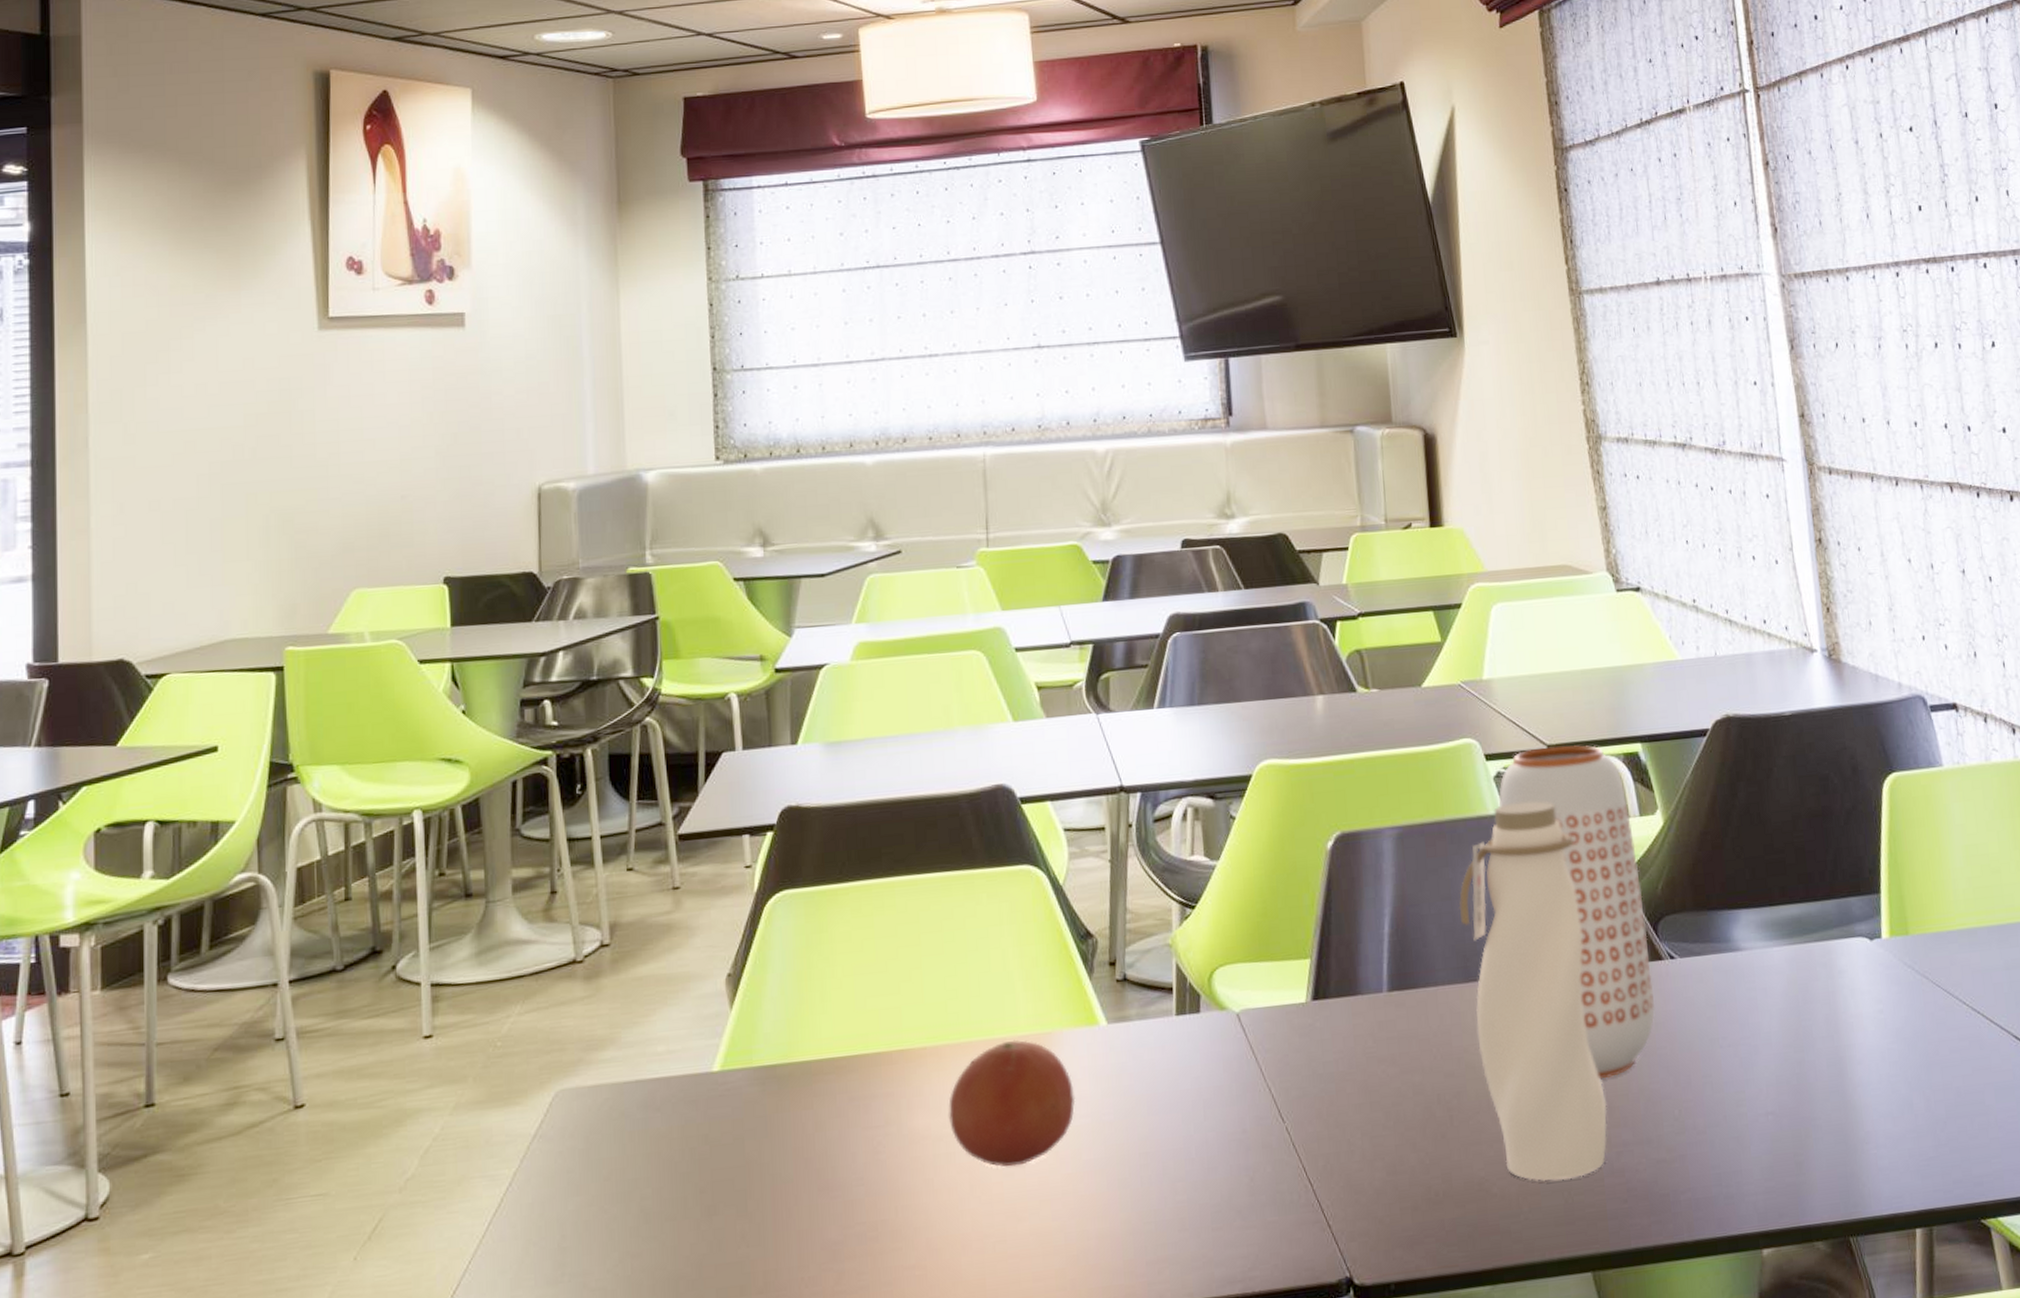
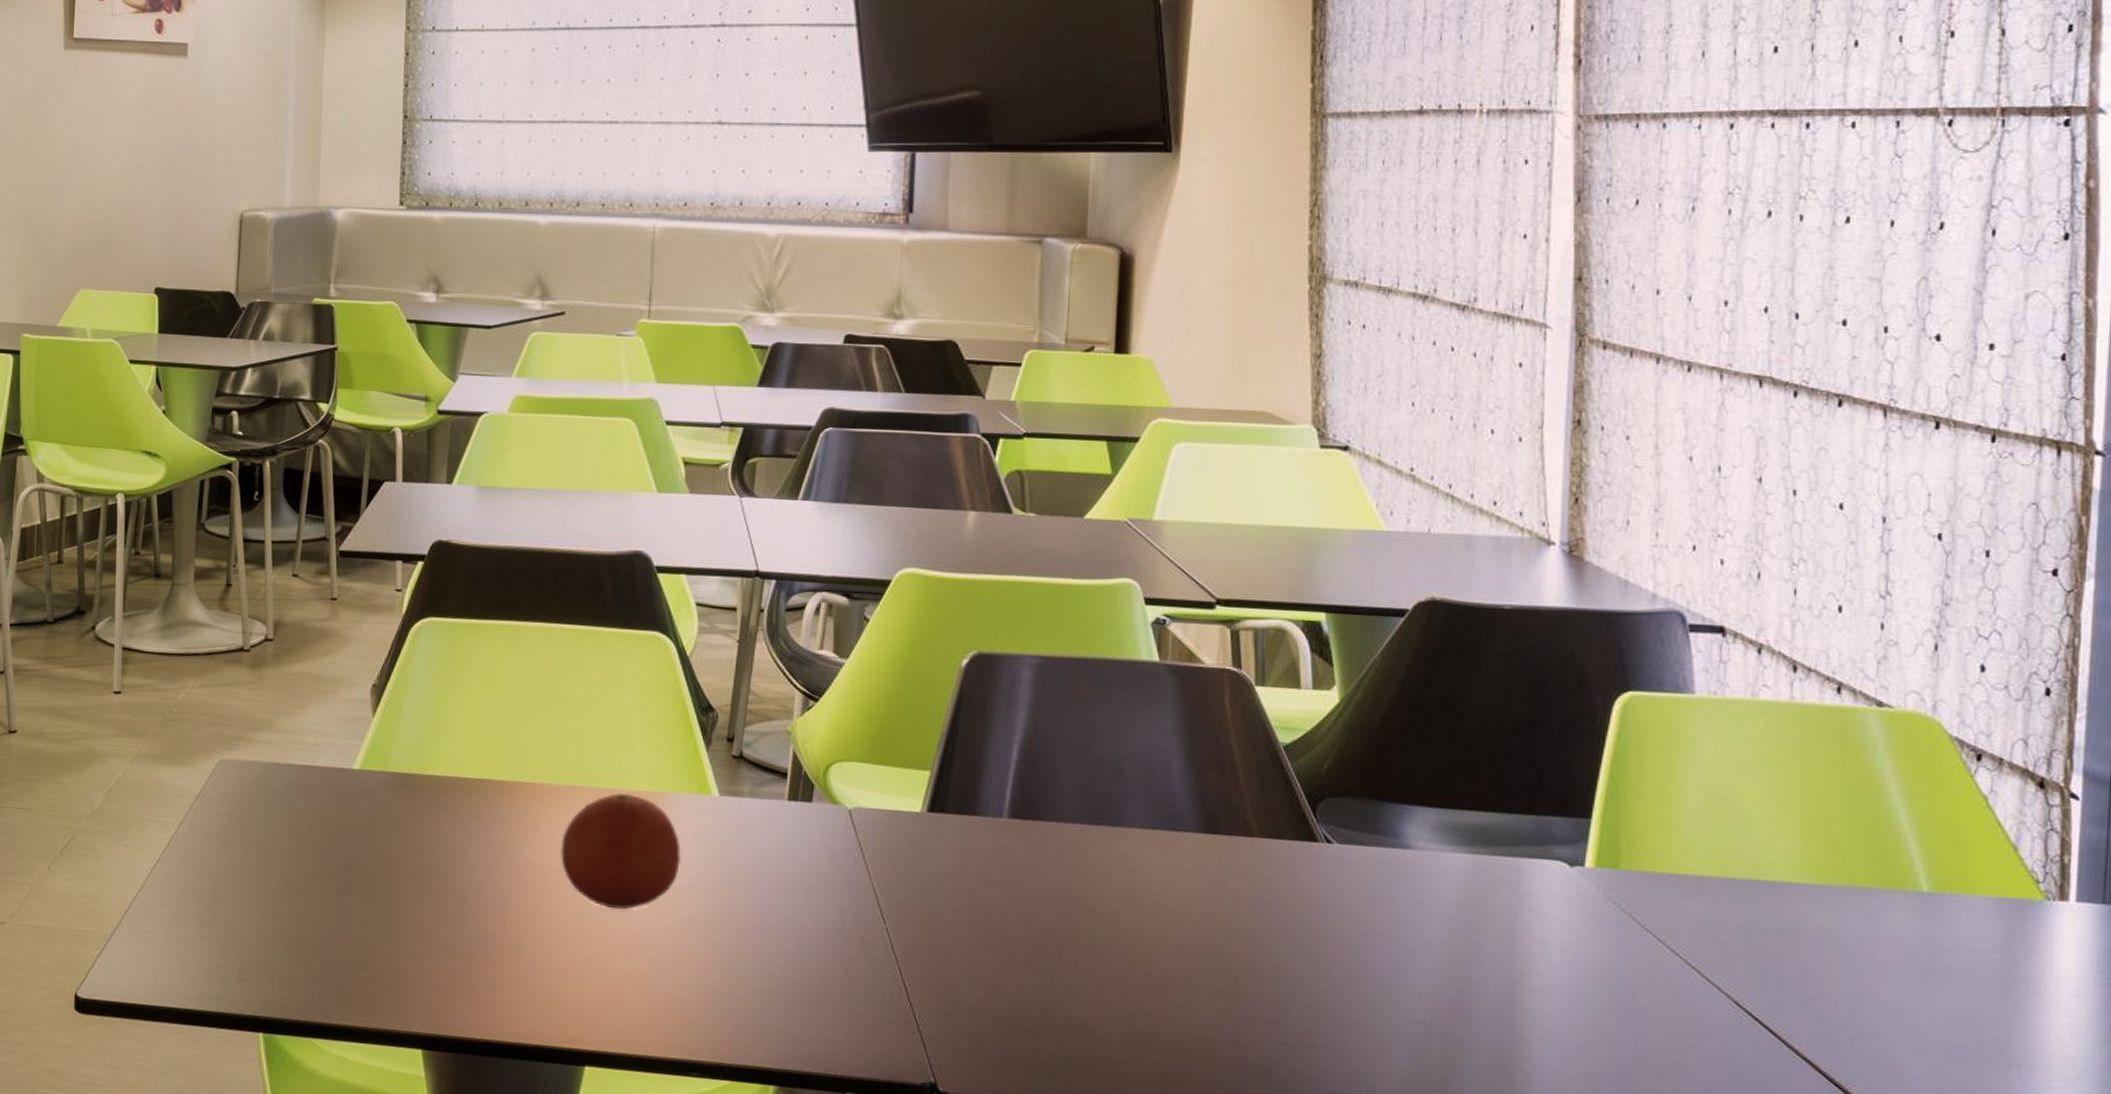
water bottle: present [1459,801,1607,1181] -> none [1095,652,1233,1041]
vase: present [1498,745,1655,1079] -> none [1153,600,1304,950]

